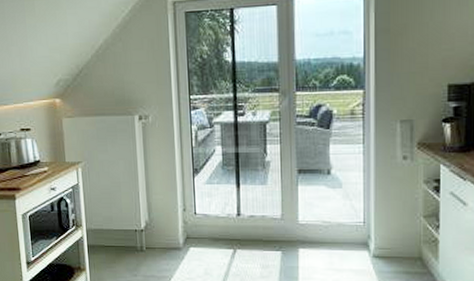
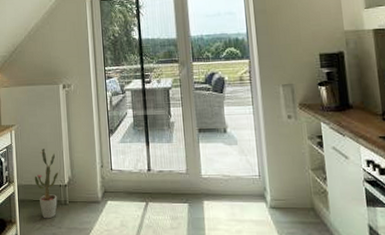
potted plant: none [105,189,134,266] -> present [34,149,59,219]

